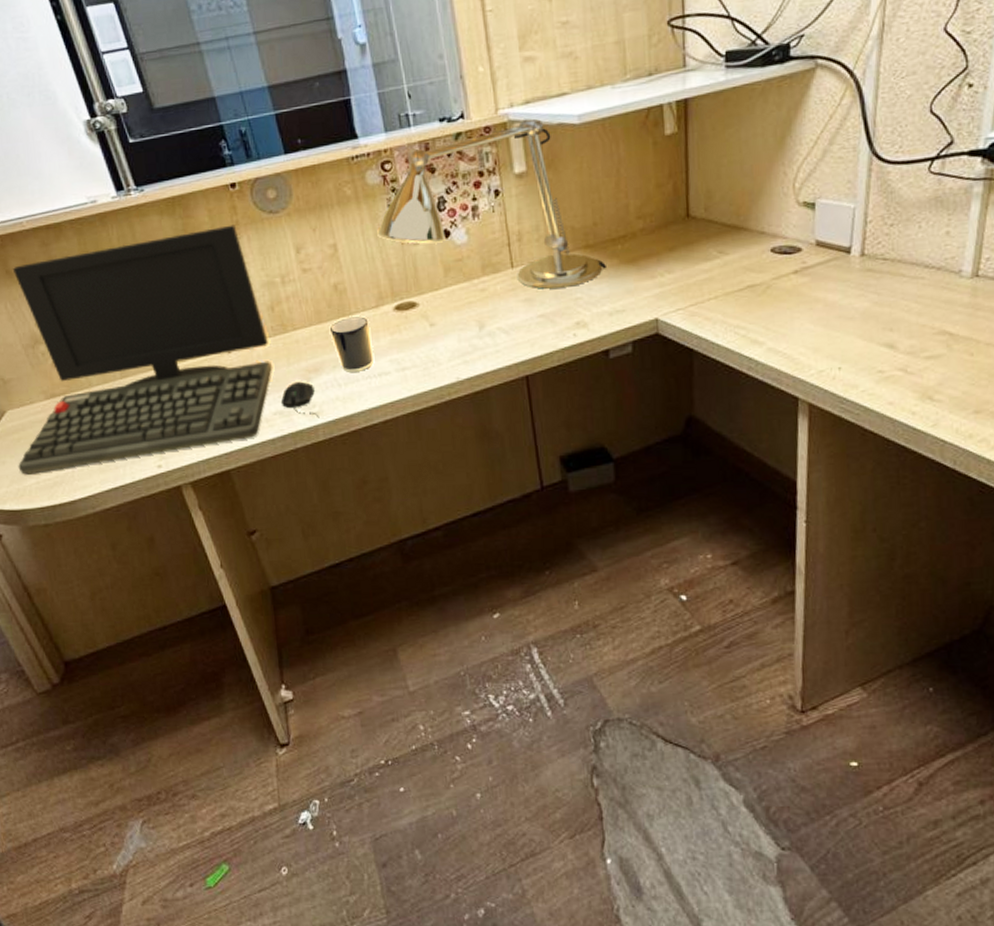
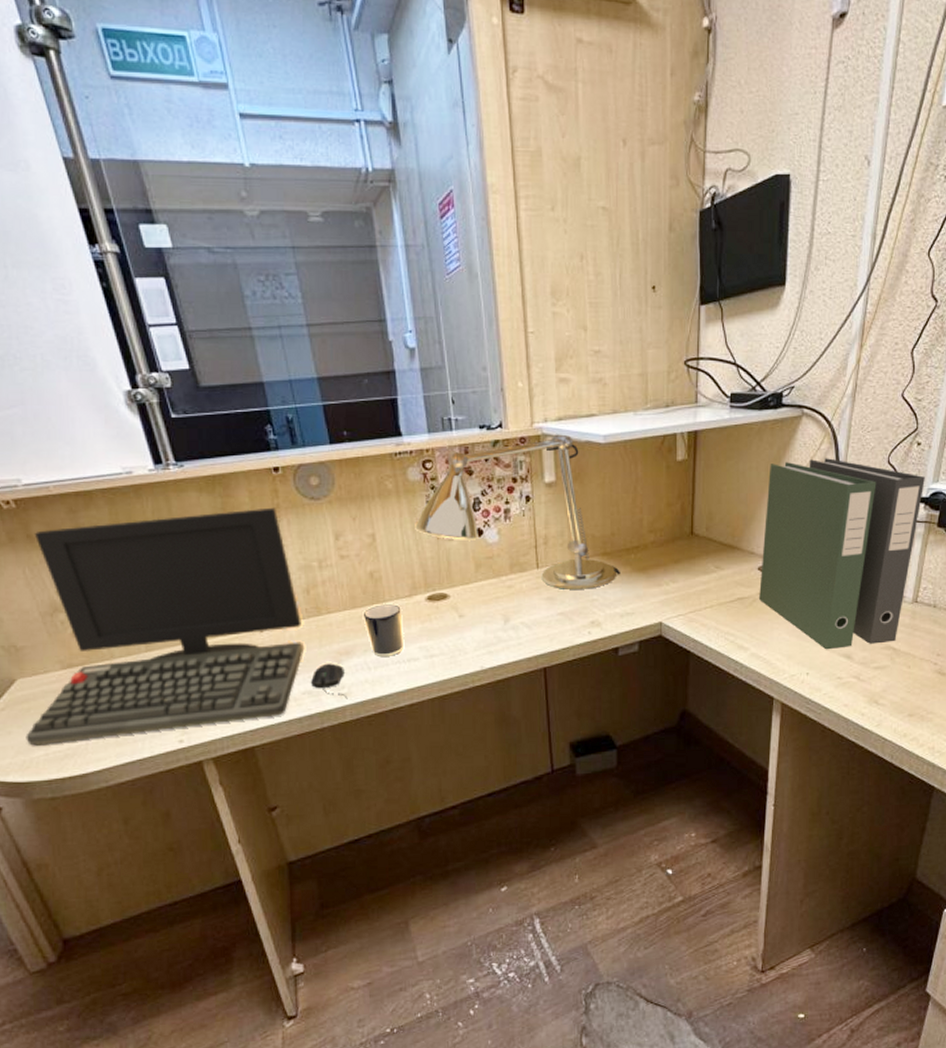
binder: none [773,114,981,338] -> present [759,458,925,649]

